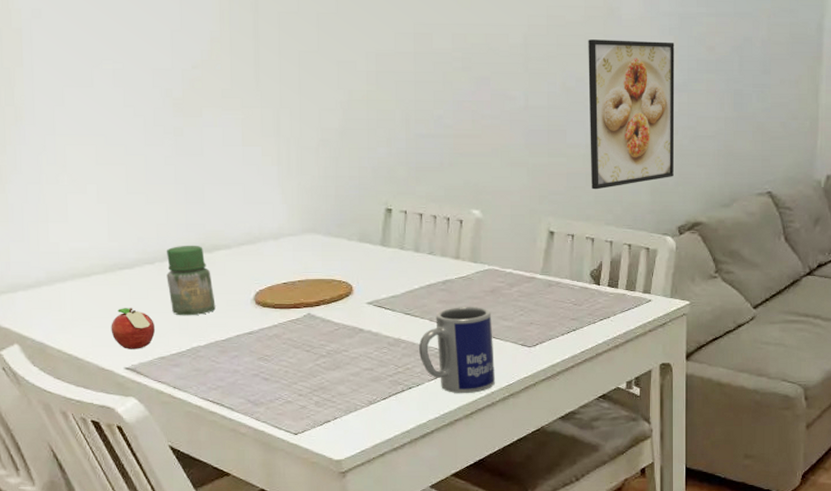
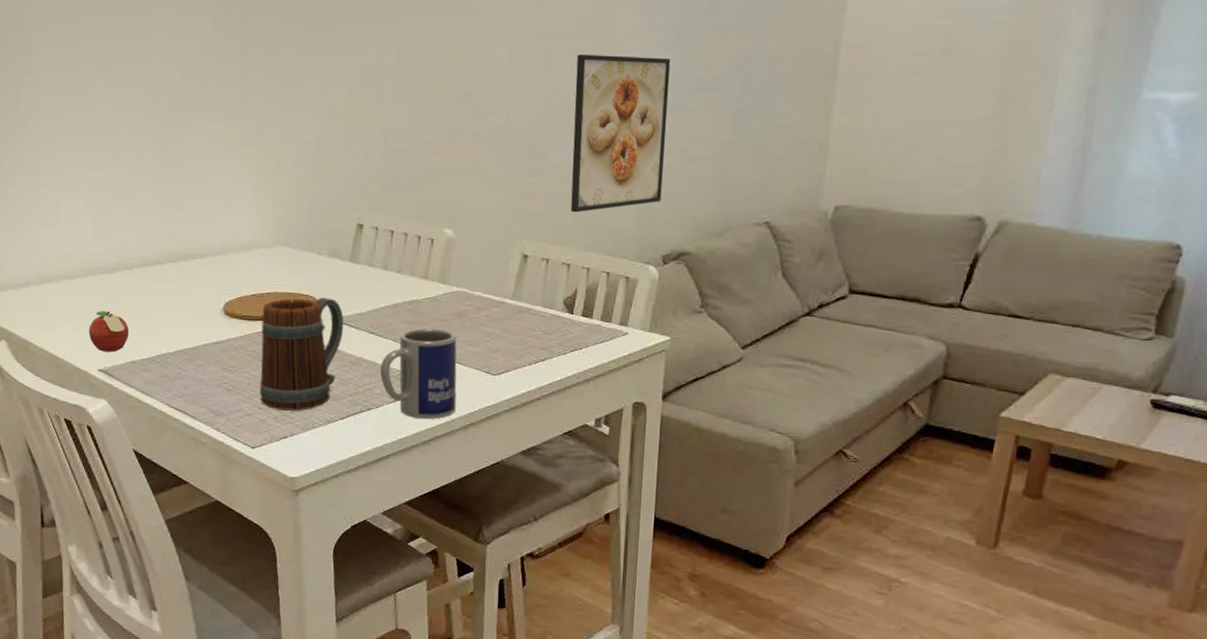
jar: present [166,245,216,316] -> none [143,252,187,323]
mug: none [295,282,380,395] -> present [259,298,344,411]

